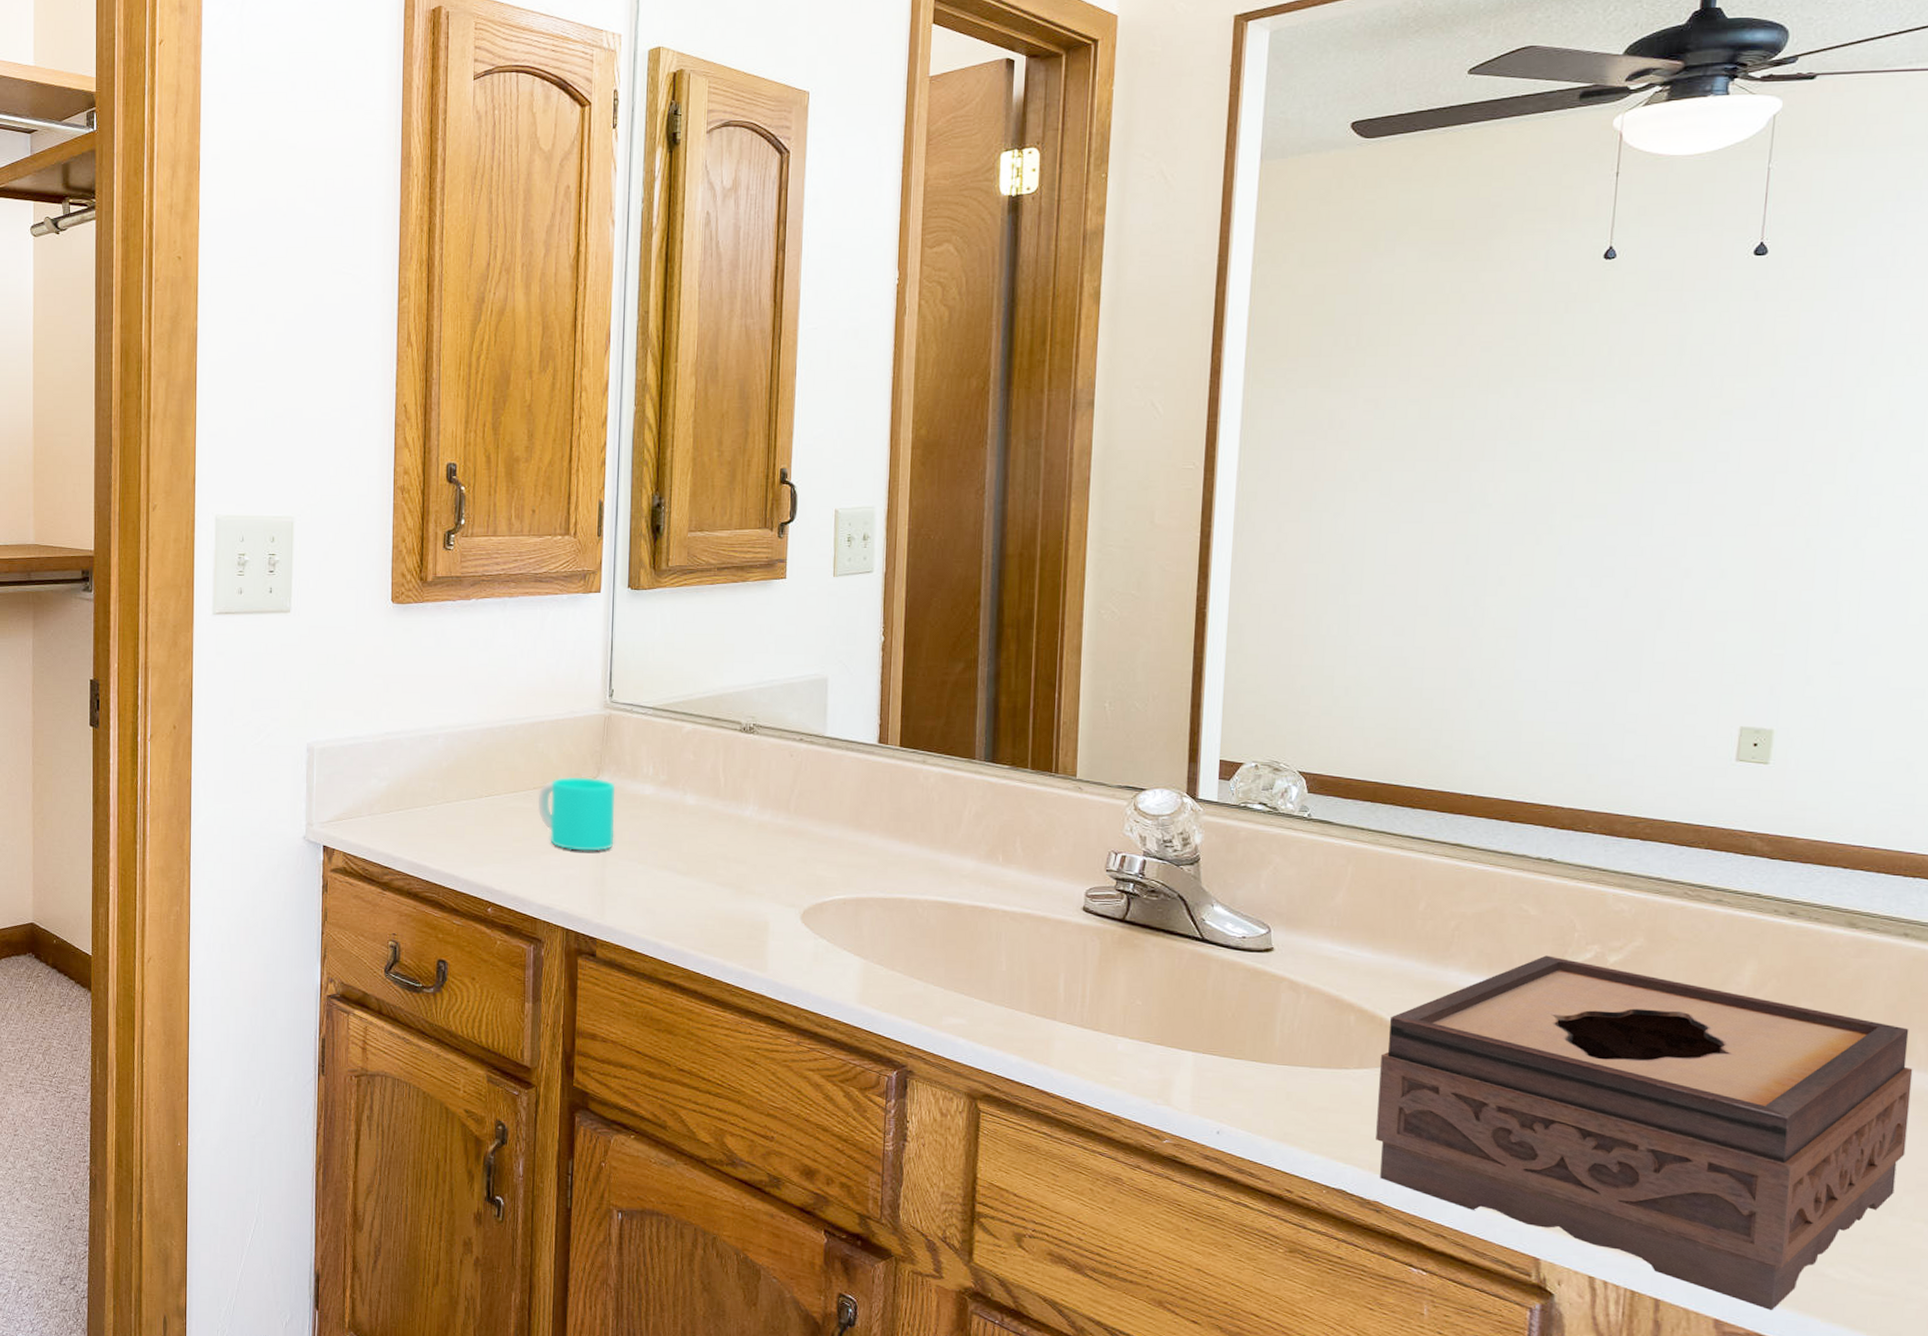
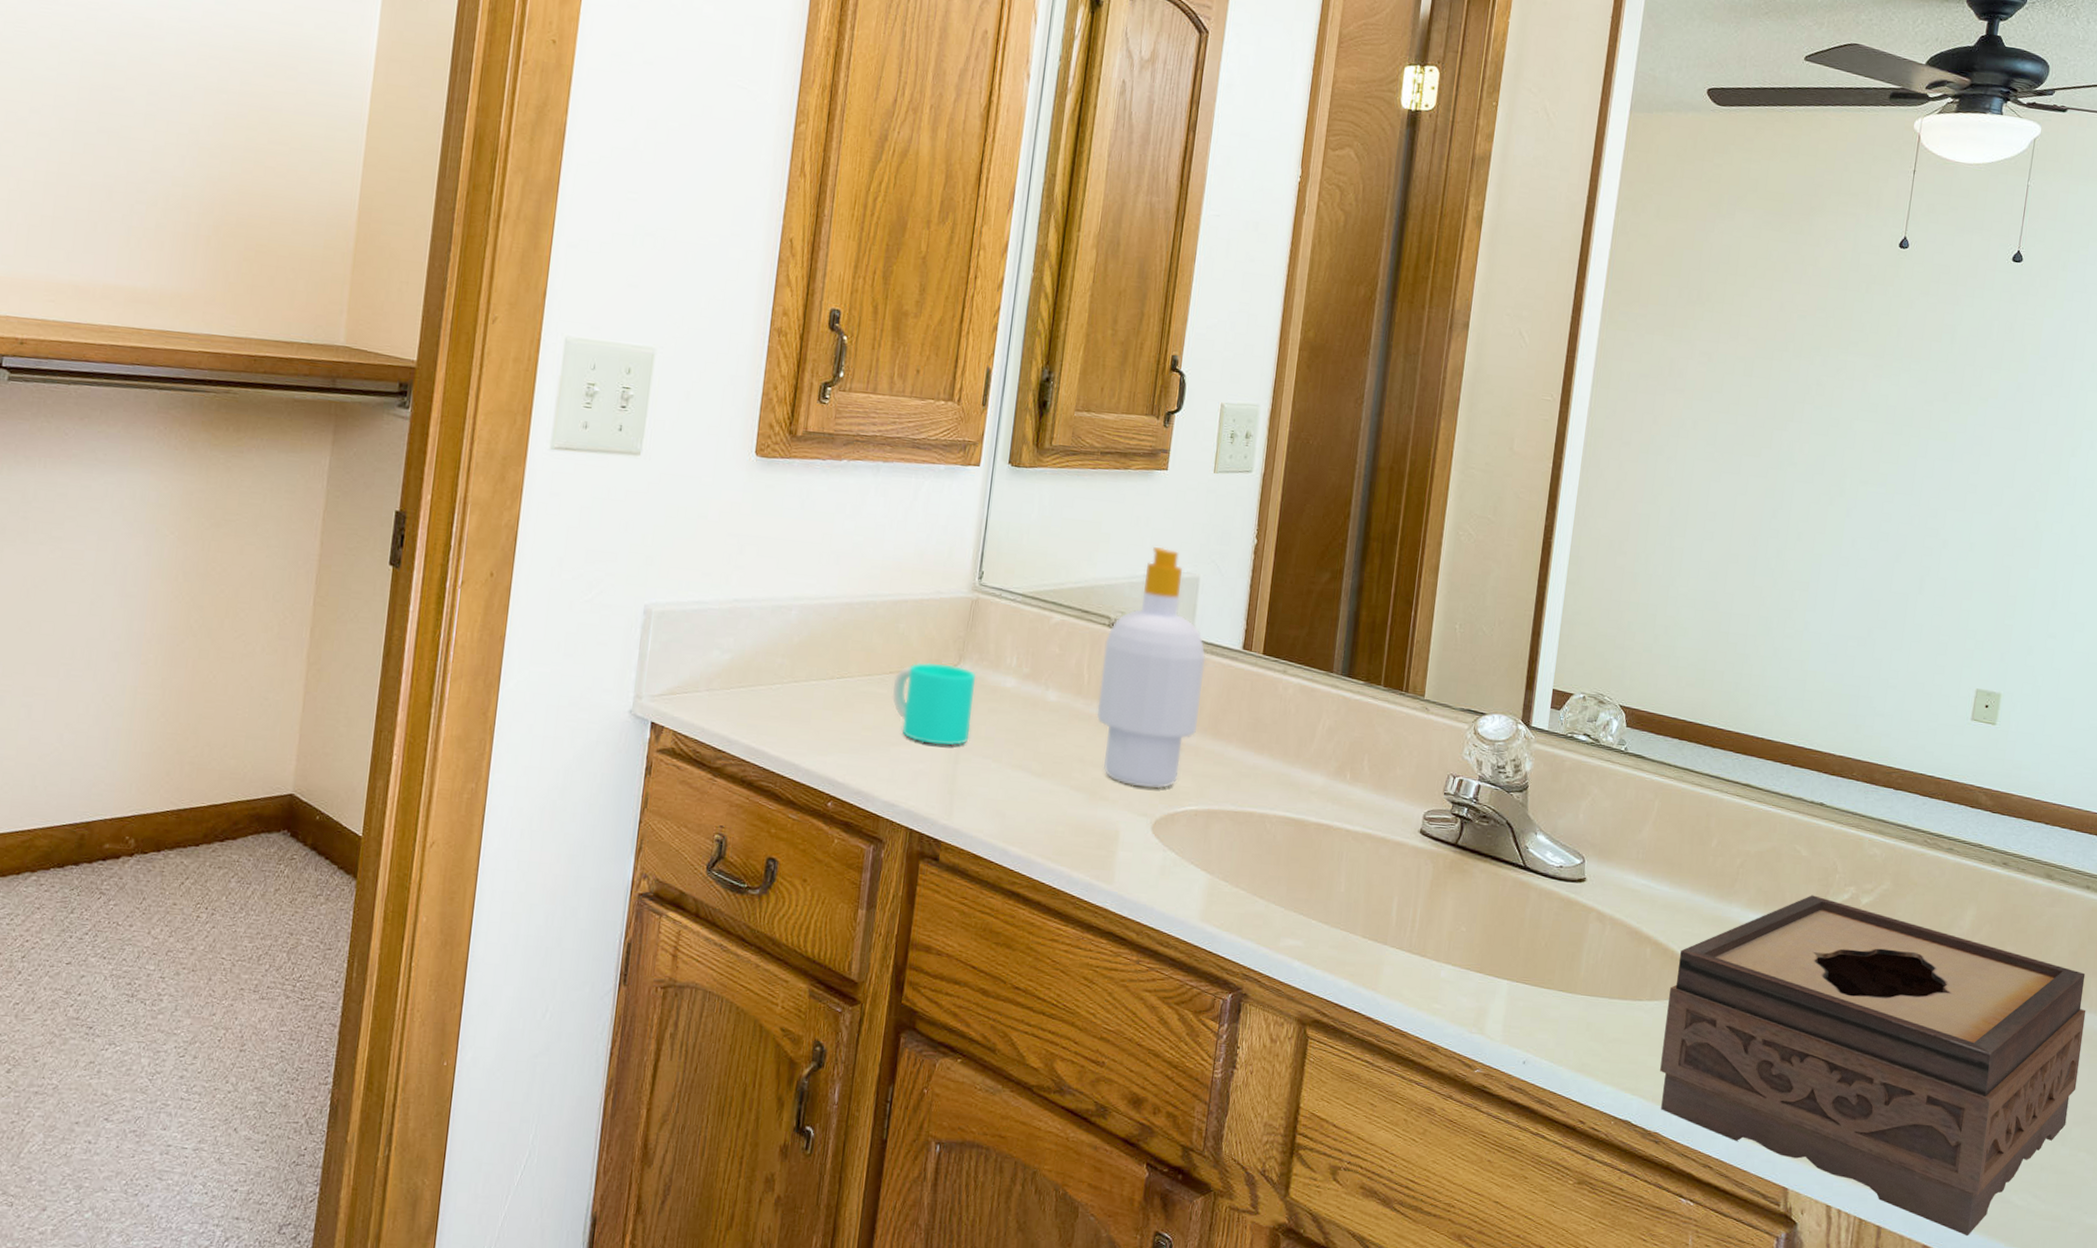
soap bottle: none [736,652,842,880] -> present [1096,547,1206,788]

